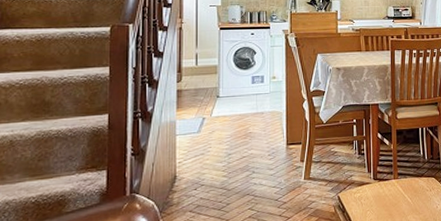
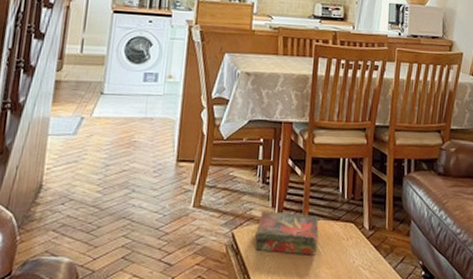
book: none [357,174,407,208] -> present [254,211,319,255]

